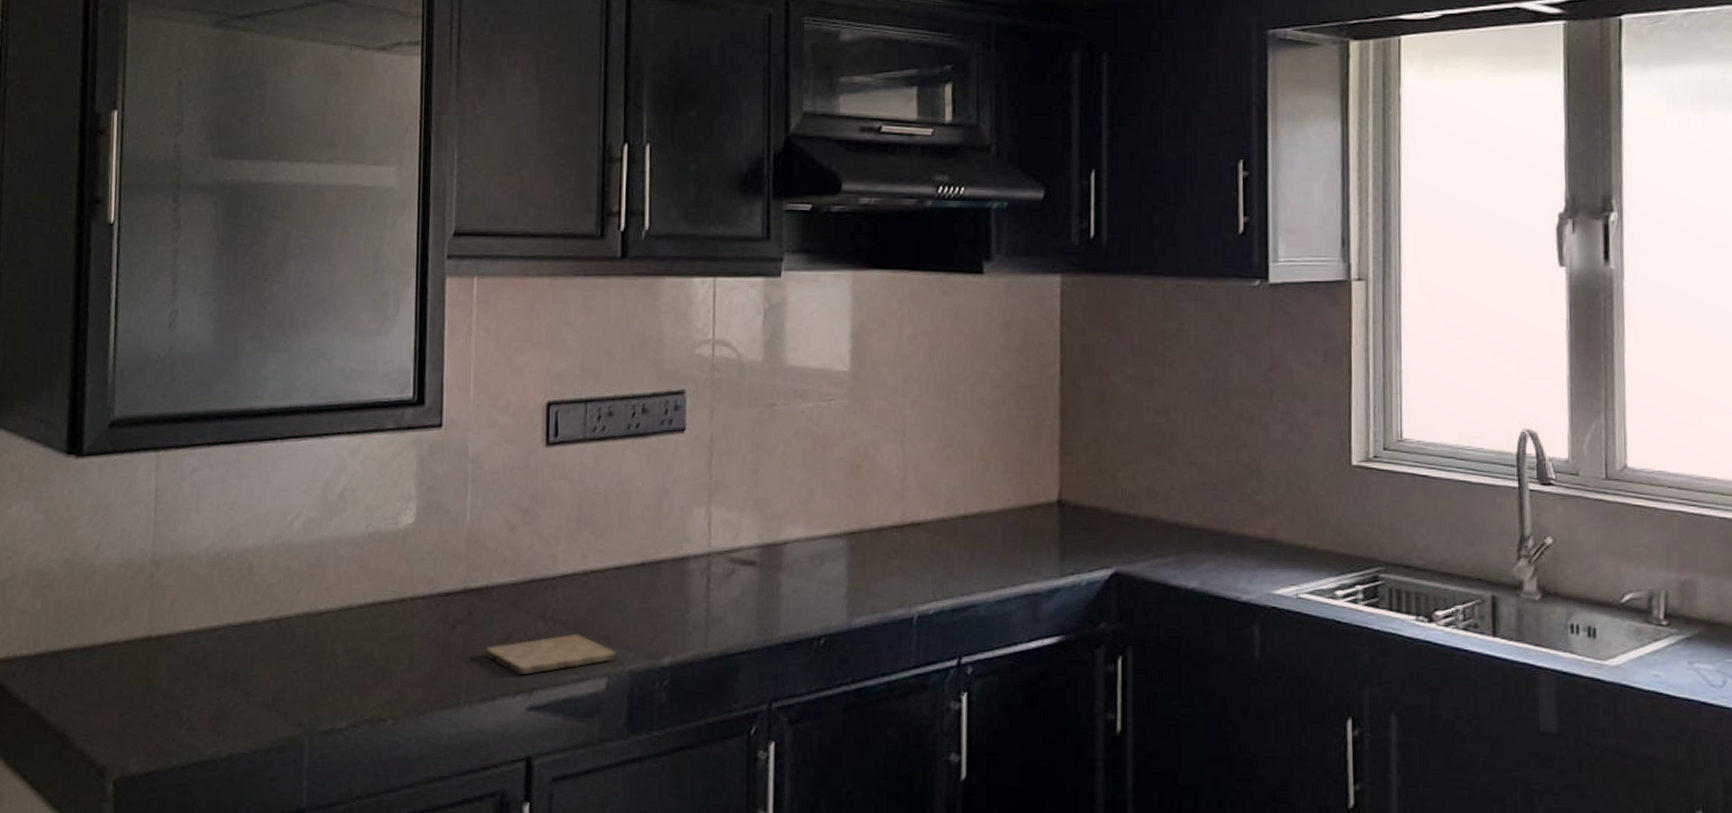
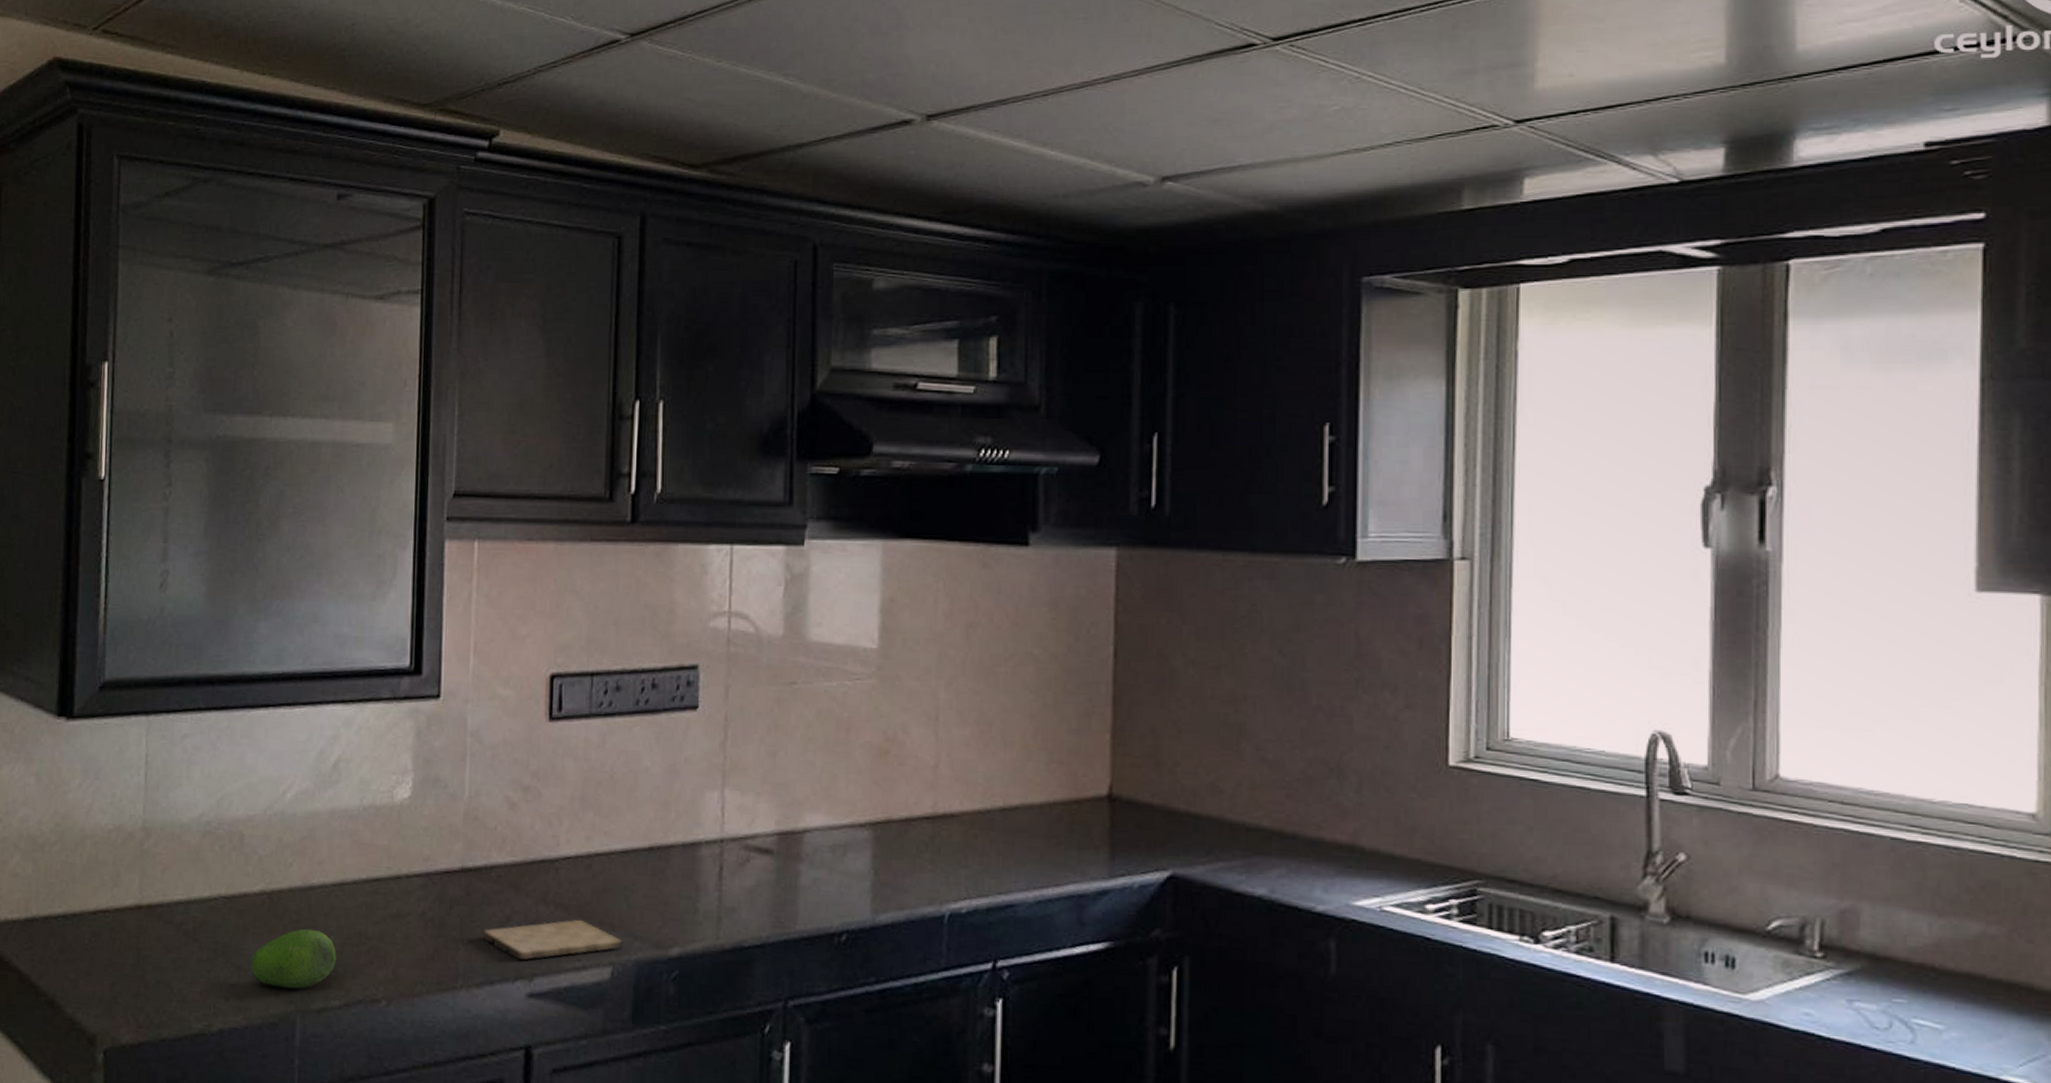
fruit: none [259,653,344,712] -> present [251,928,337,989]

